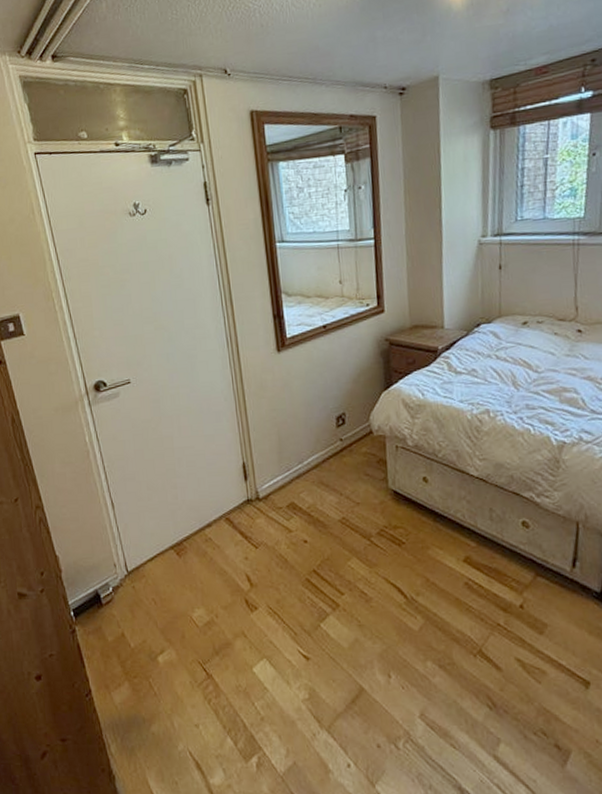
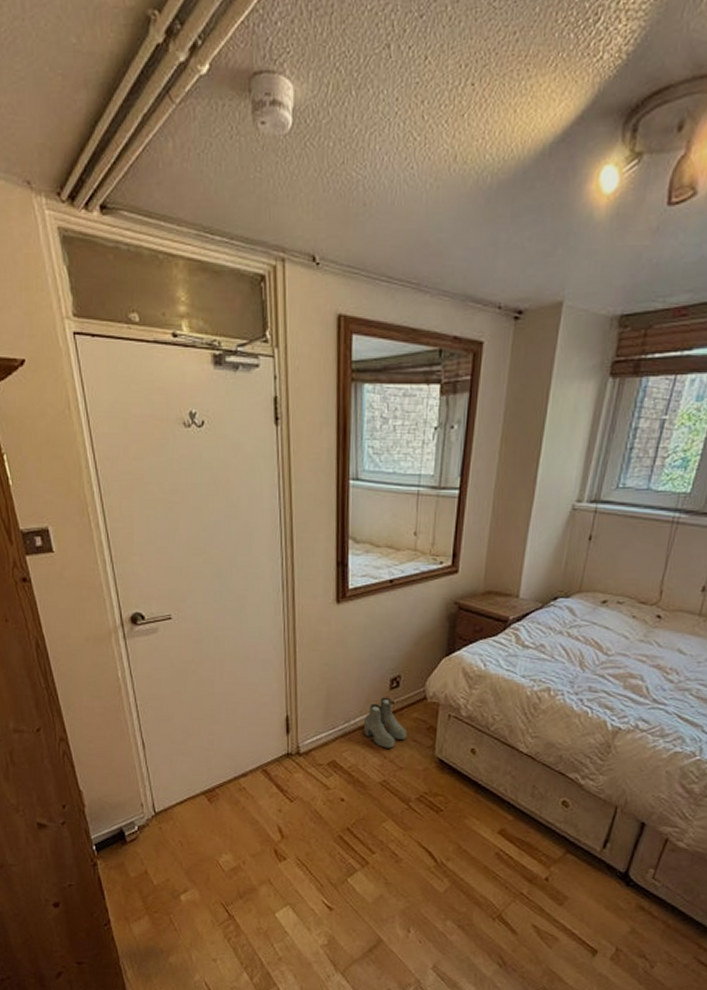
boots: none [316,435,359,485] -> present [364,697,407,749]

